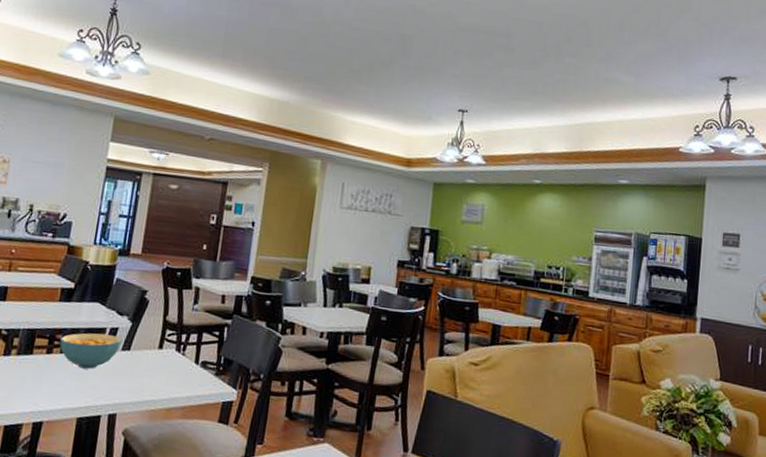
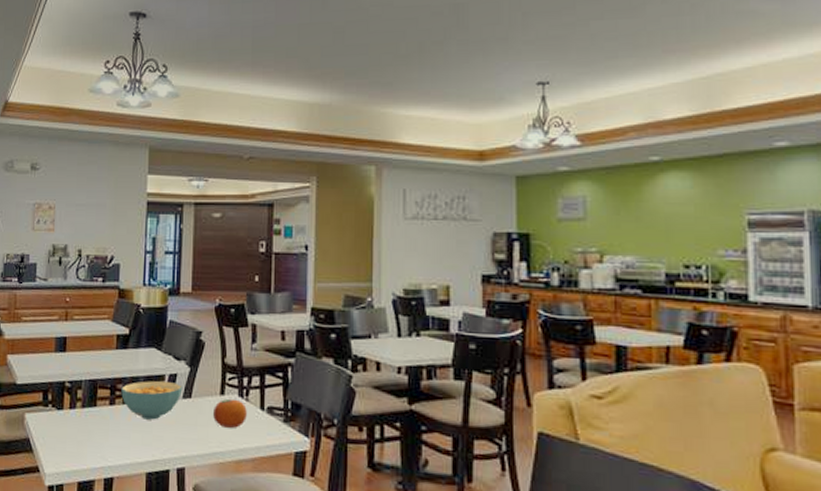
fruit: none [149,352,182,379] -> present [213,398,247,428]

